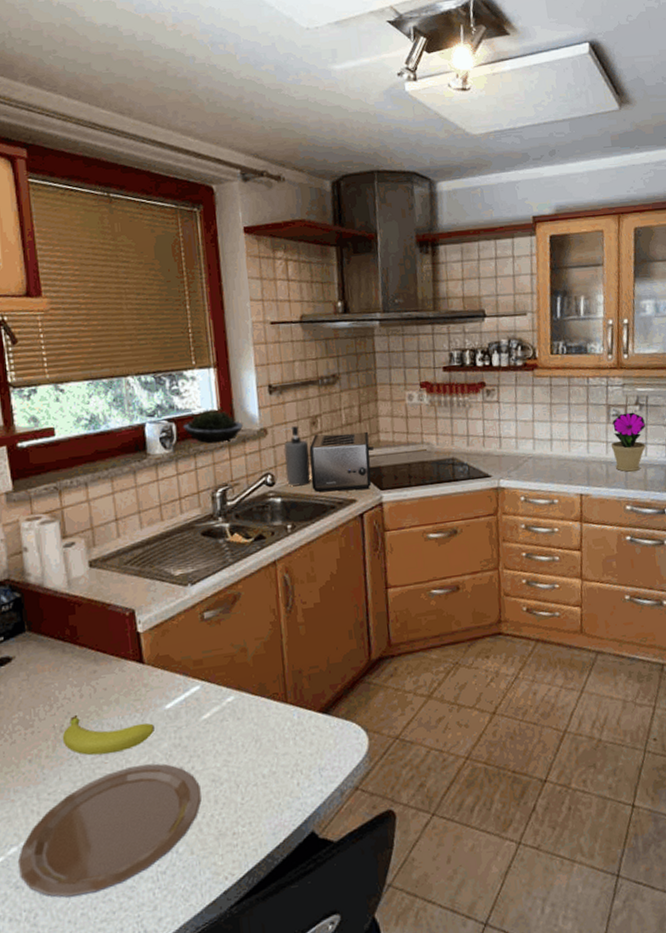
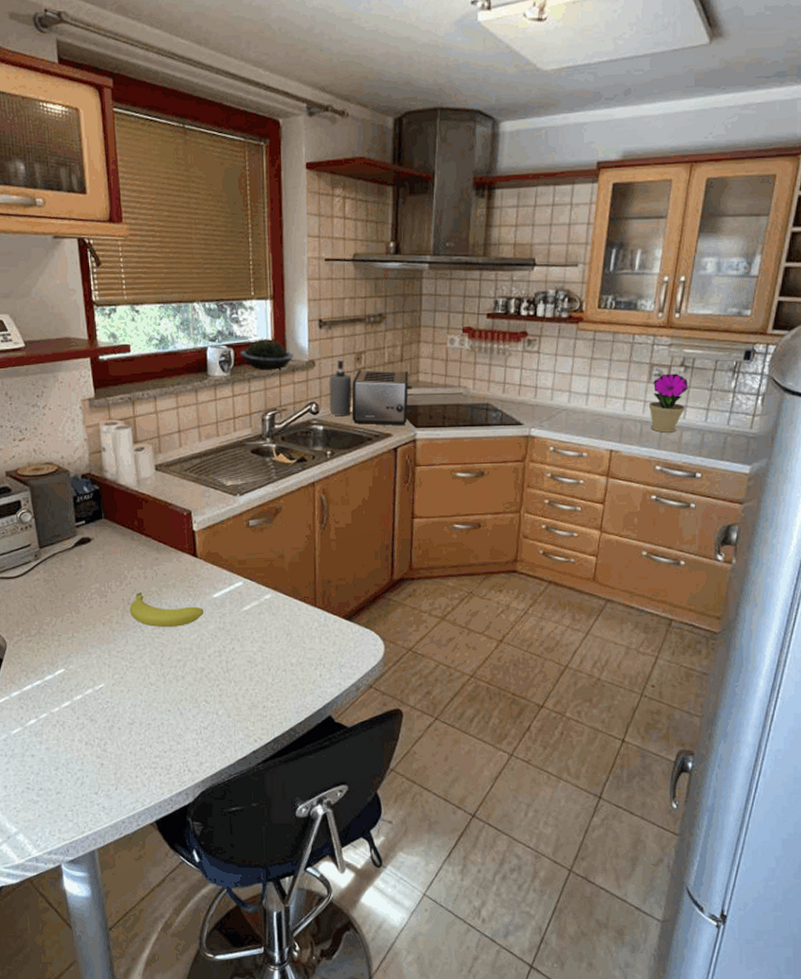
plate: present [17,763,202,898] -> none [92,640,239,735]

